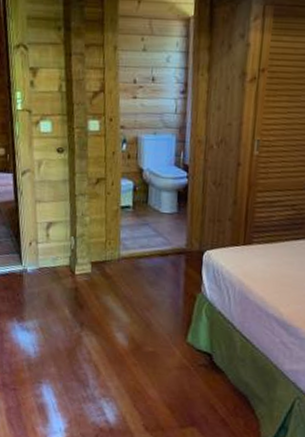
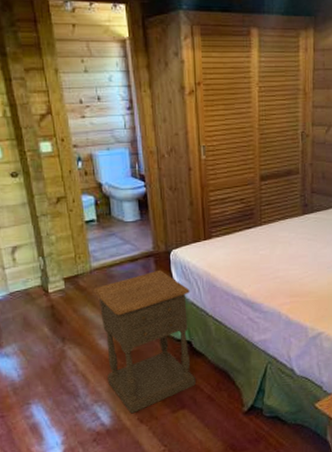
nightstand: none [117,270,219,418] -> present [92,271,196,414]

